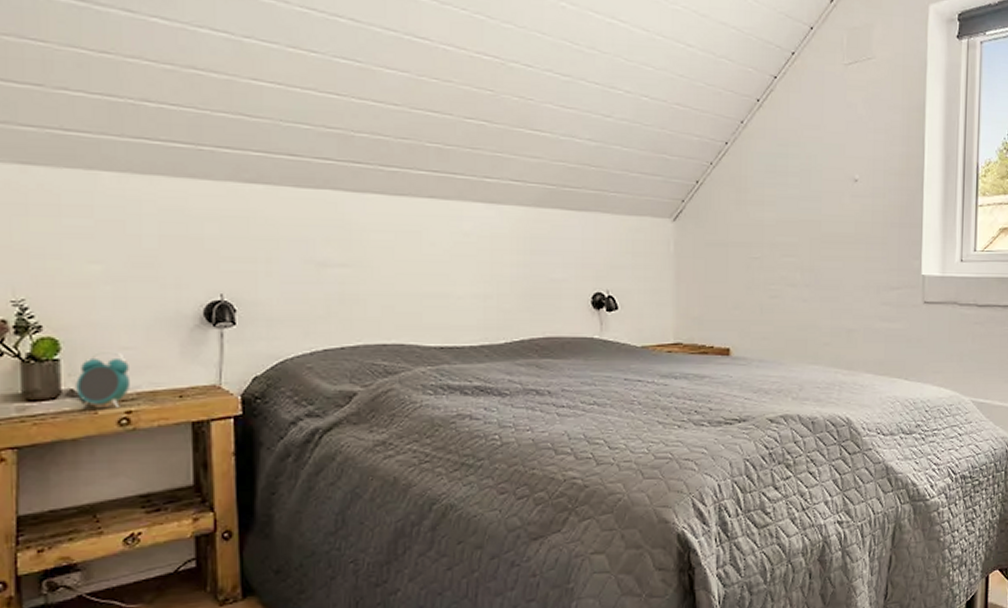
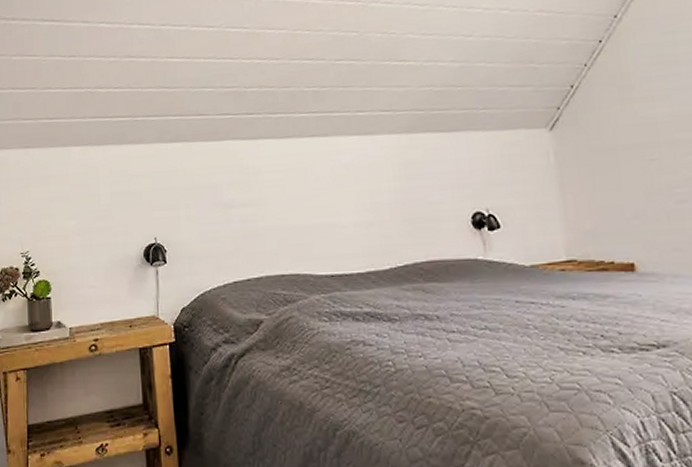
alarm clock: present [76,352,130,409] -> none [61,290,96,338]

